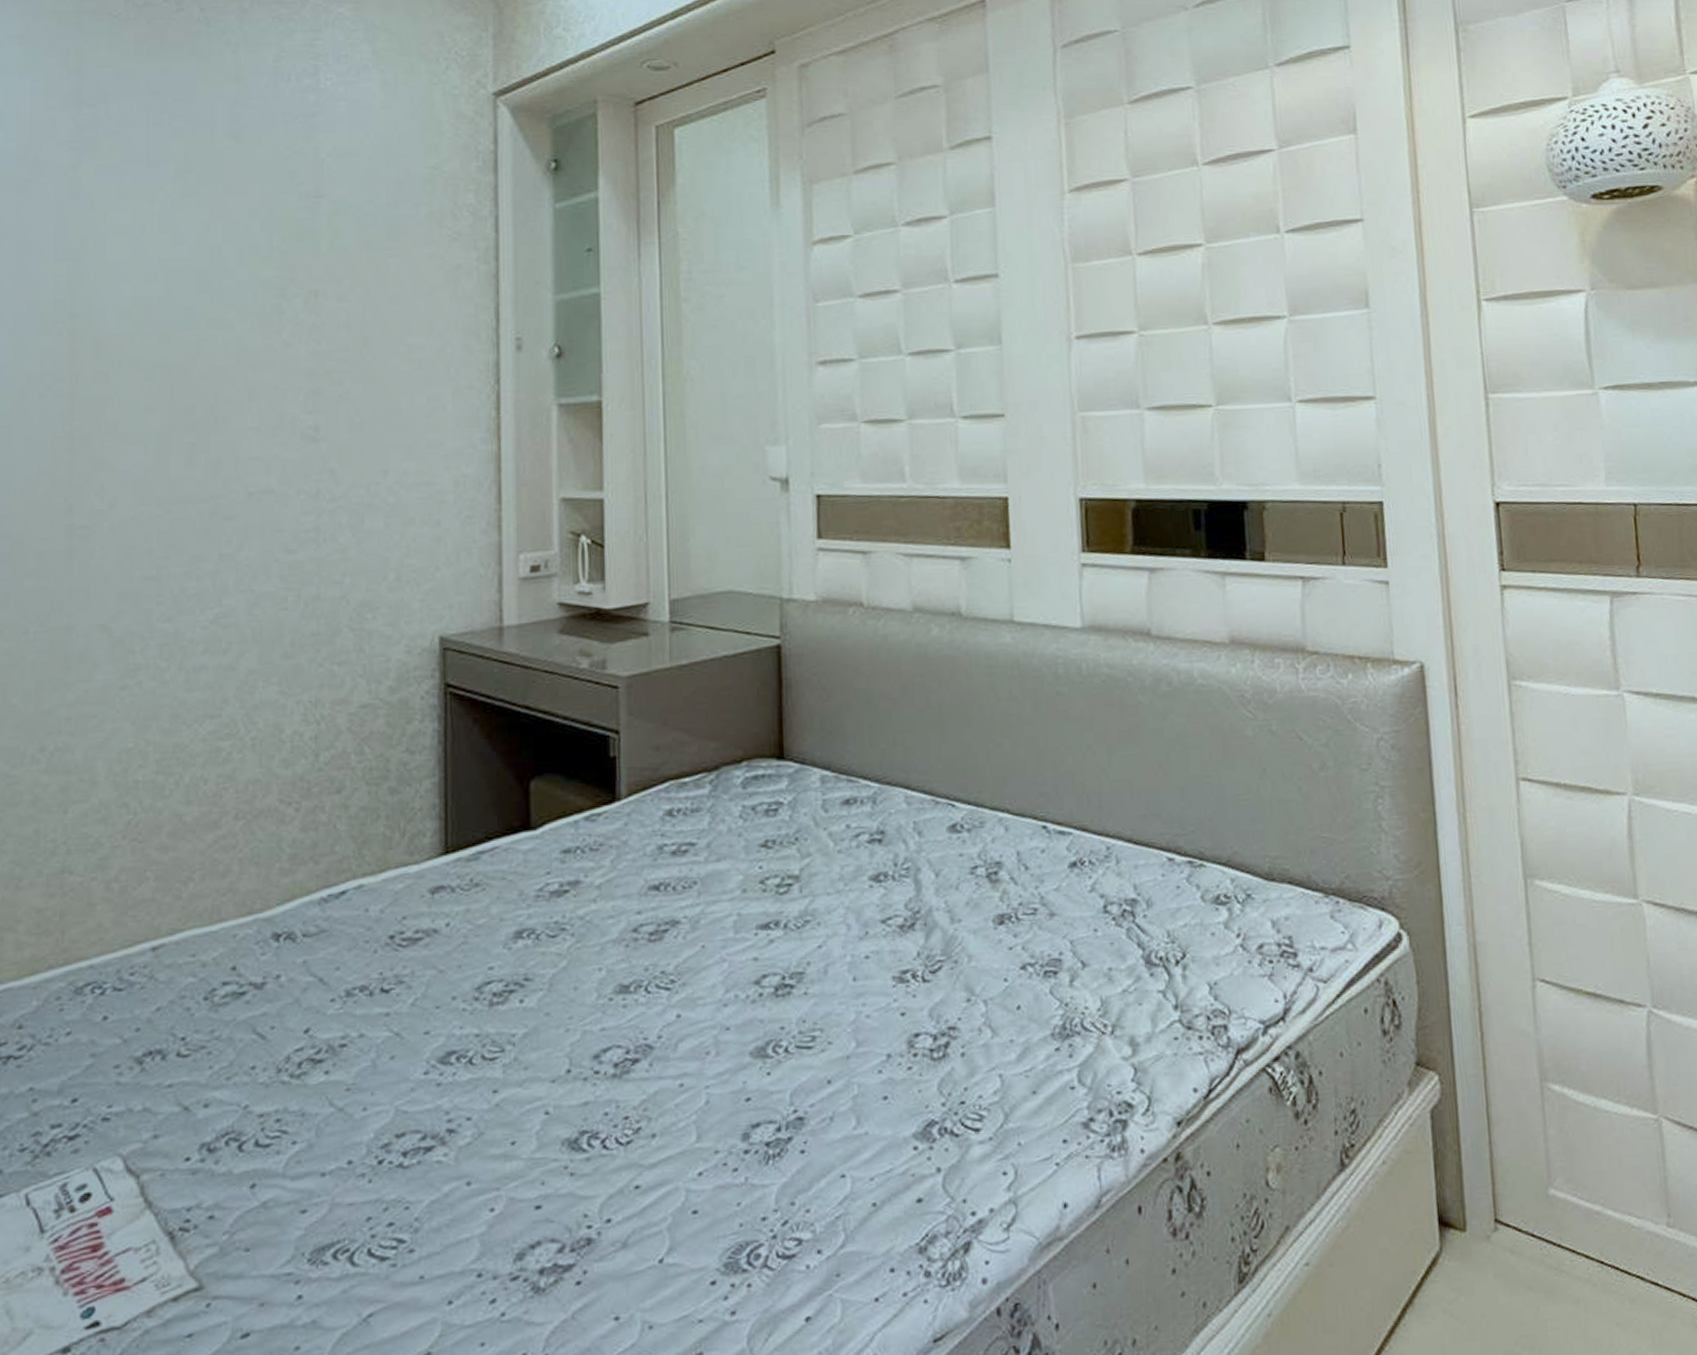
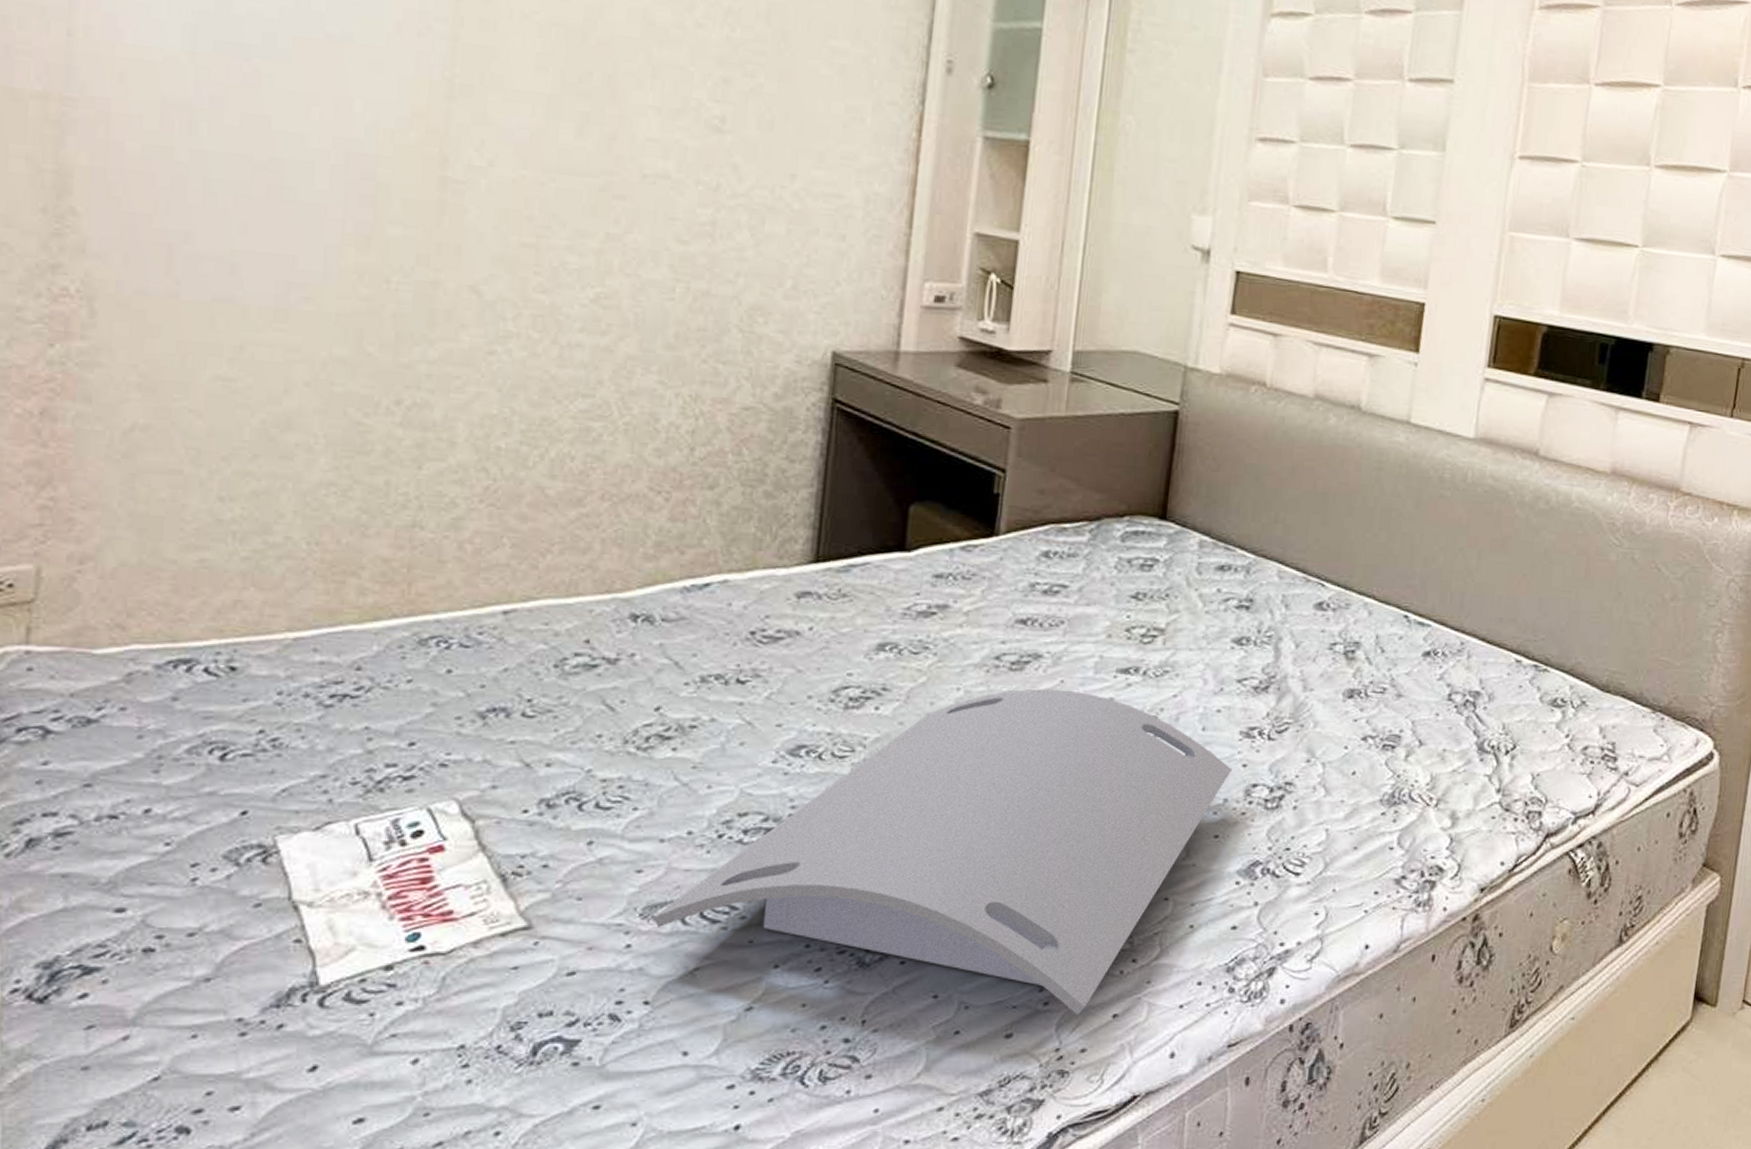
serving tray: none [322,955,890,1323] -> present [653,688,1232,1015]

